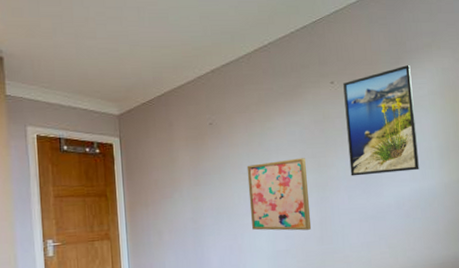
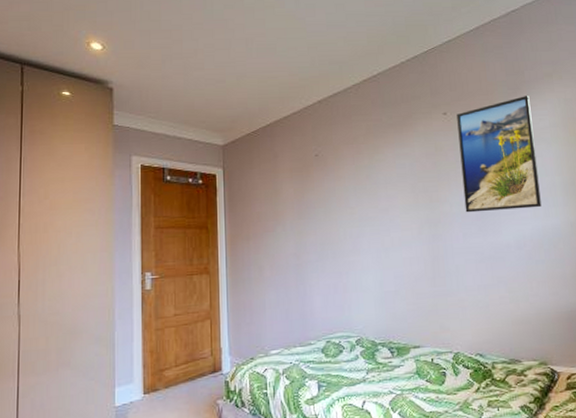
wall art: present [246,158,312,231] -> none [353,192,423,271]

